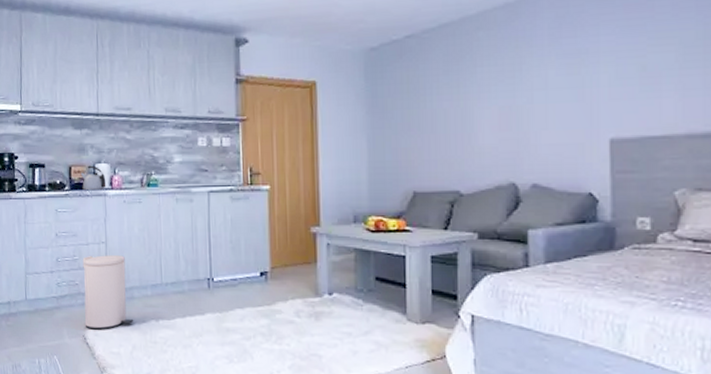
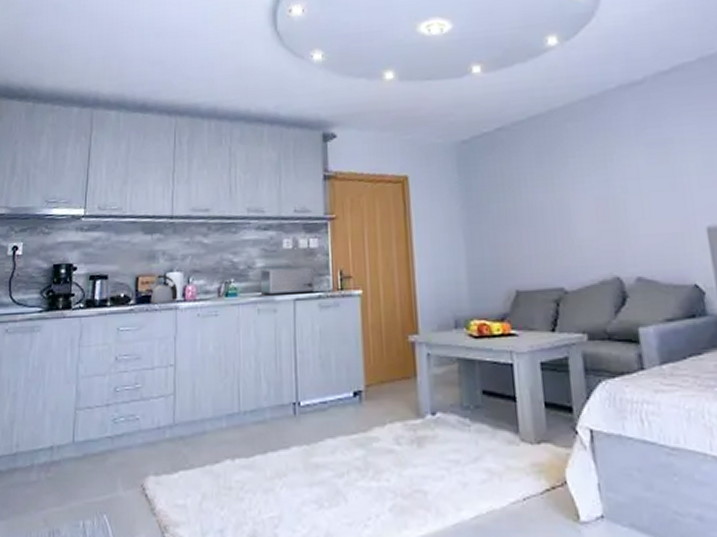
pedal bin: present [82,255,134,330] -> none [144,380,205,476]
toaster: none [177,162,227,188] -> present [260,266,315,297]

